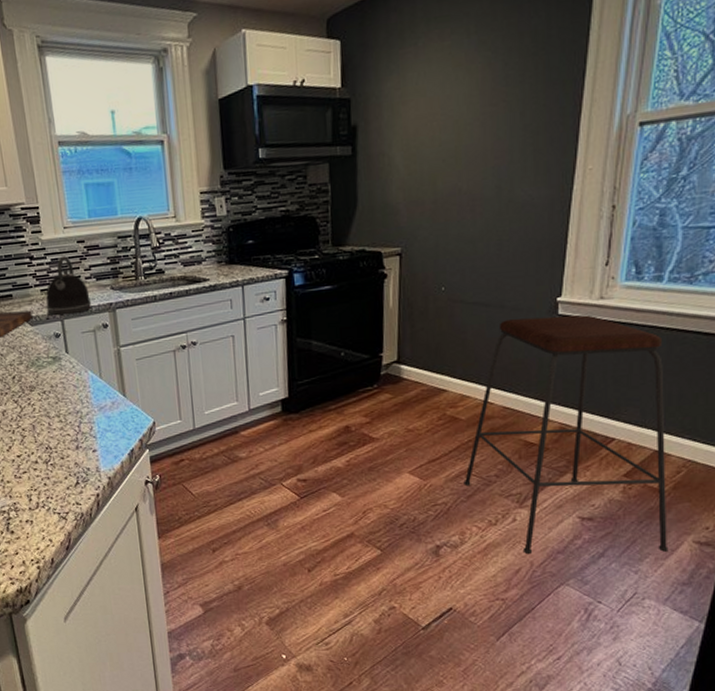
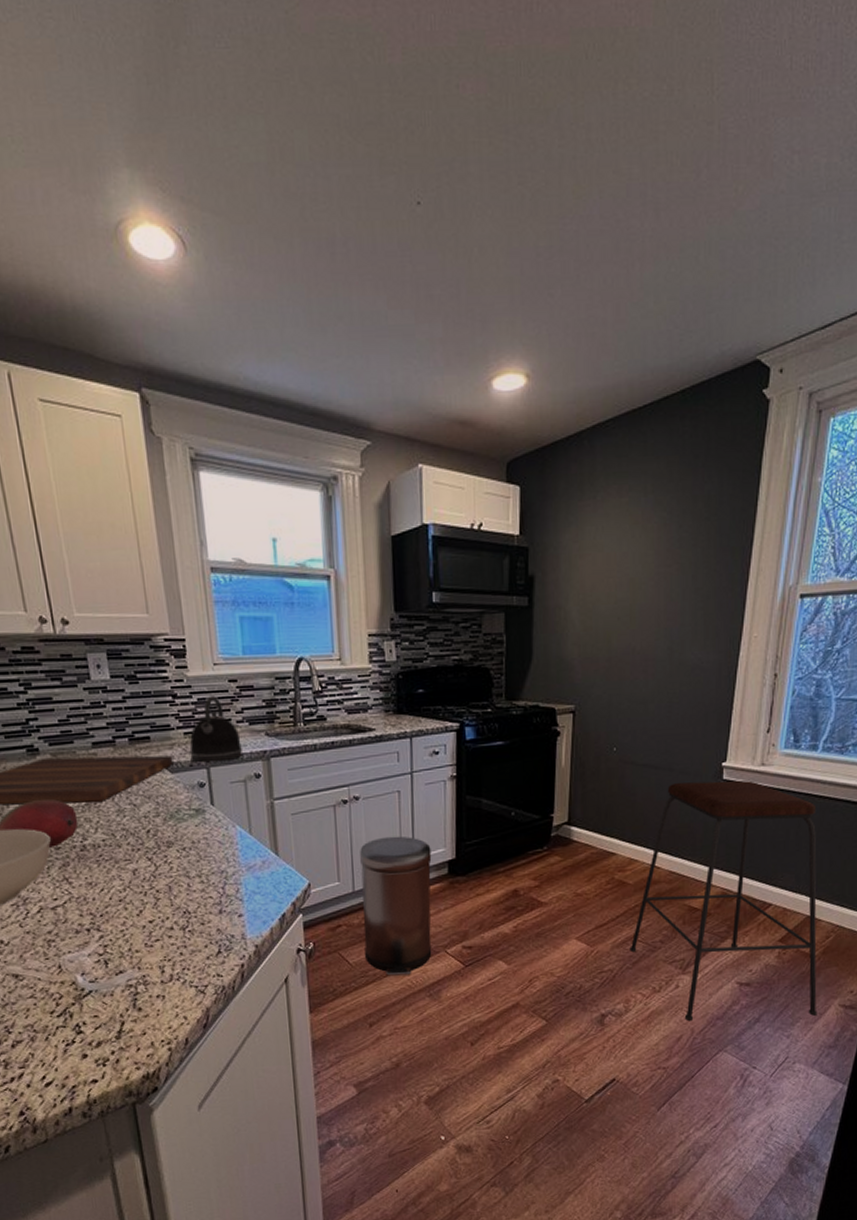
pedal bin: none [198,377,269,507] -> present [359,836,432,977]

